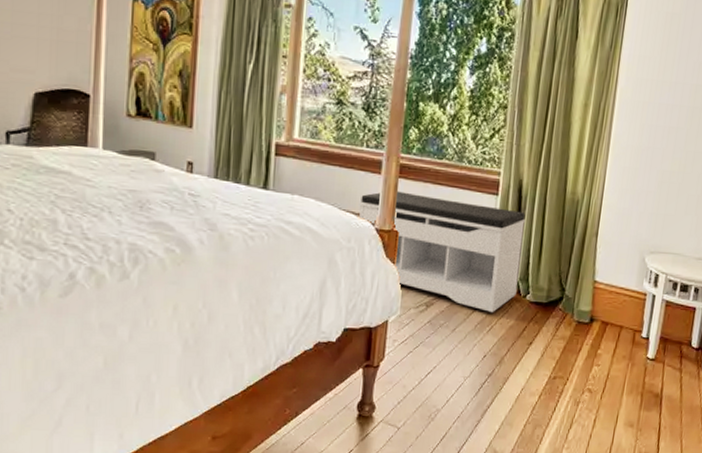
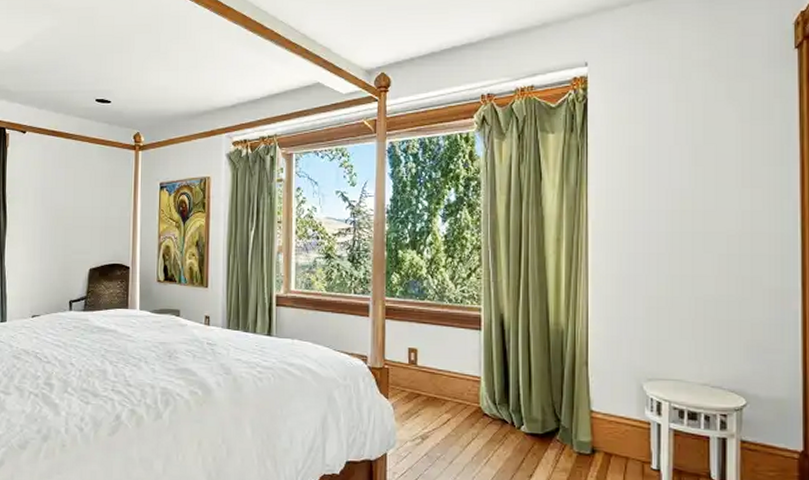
bench: present [359,191,526,312] -> none [351,331,510,444]

